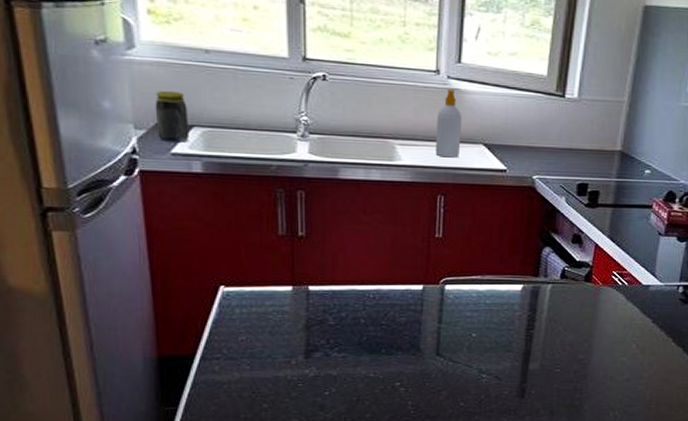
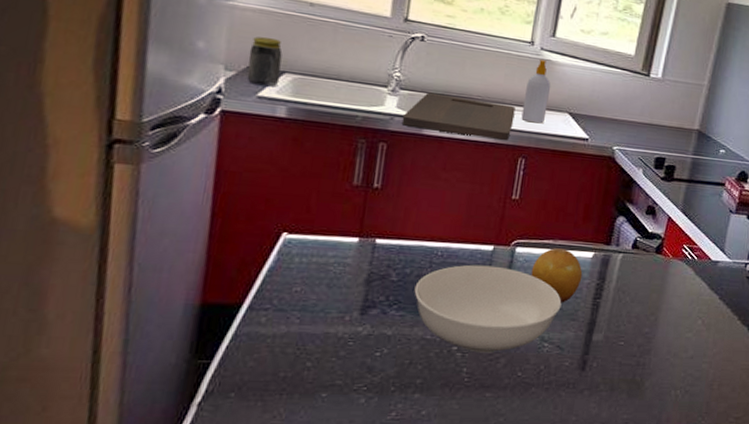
cutting board: none [316,134,428,179] -> present [401,92,516,141]
bowl: none [352,304,496,387] -> present [414,264,562,353]
fruit: none [462,283,513,336] -> present [531,248,583,303]

